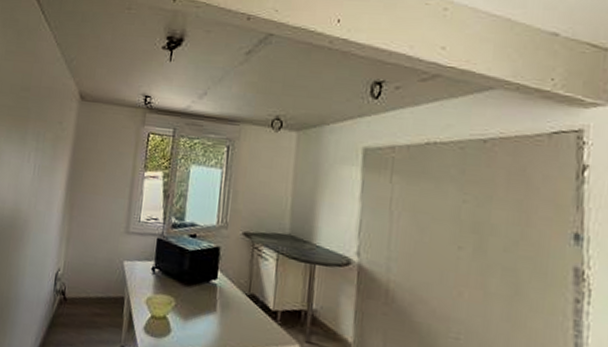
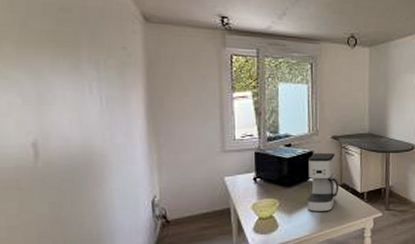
coffee maker: none [206,250,247,327] -> present [307,153,339,213]

